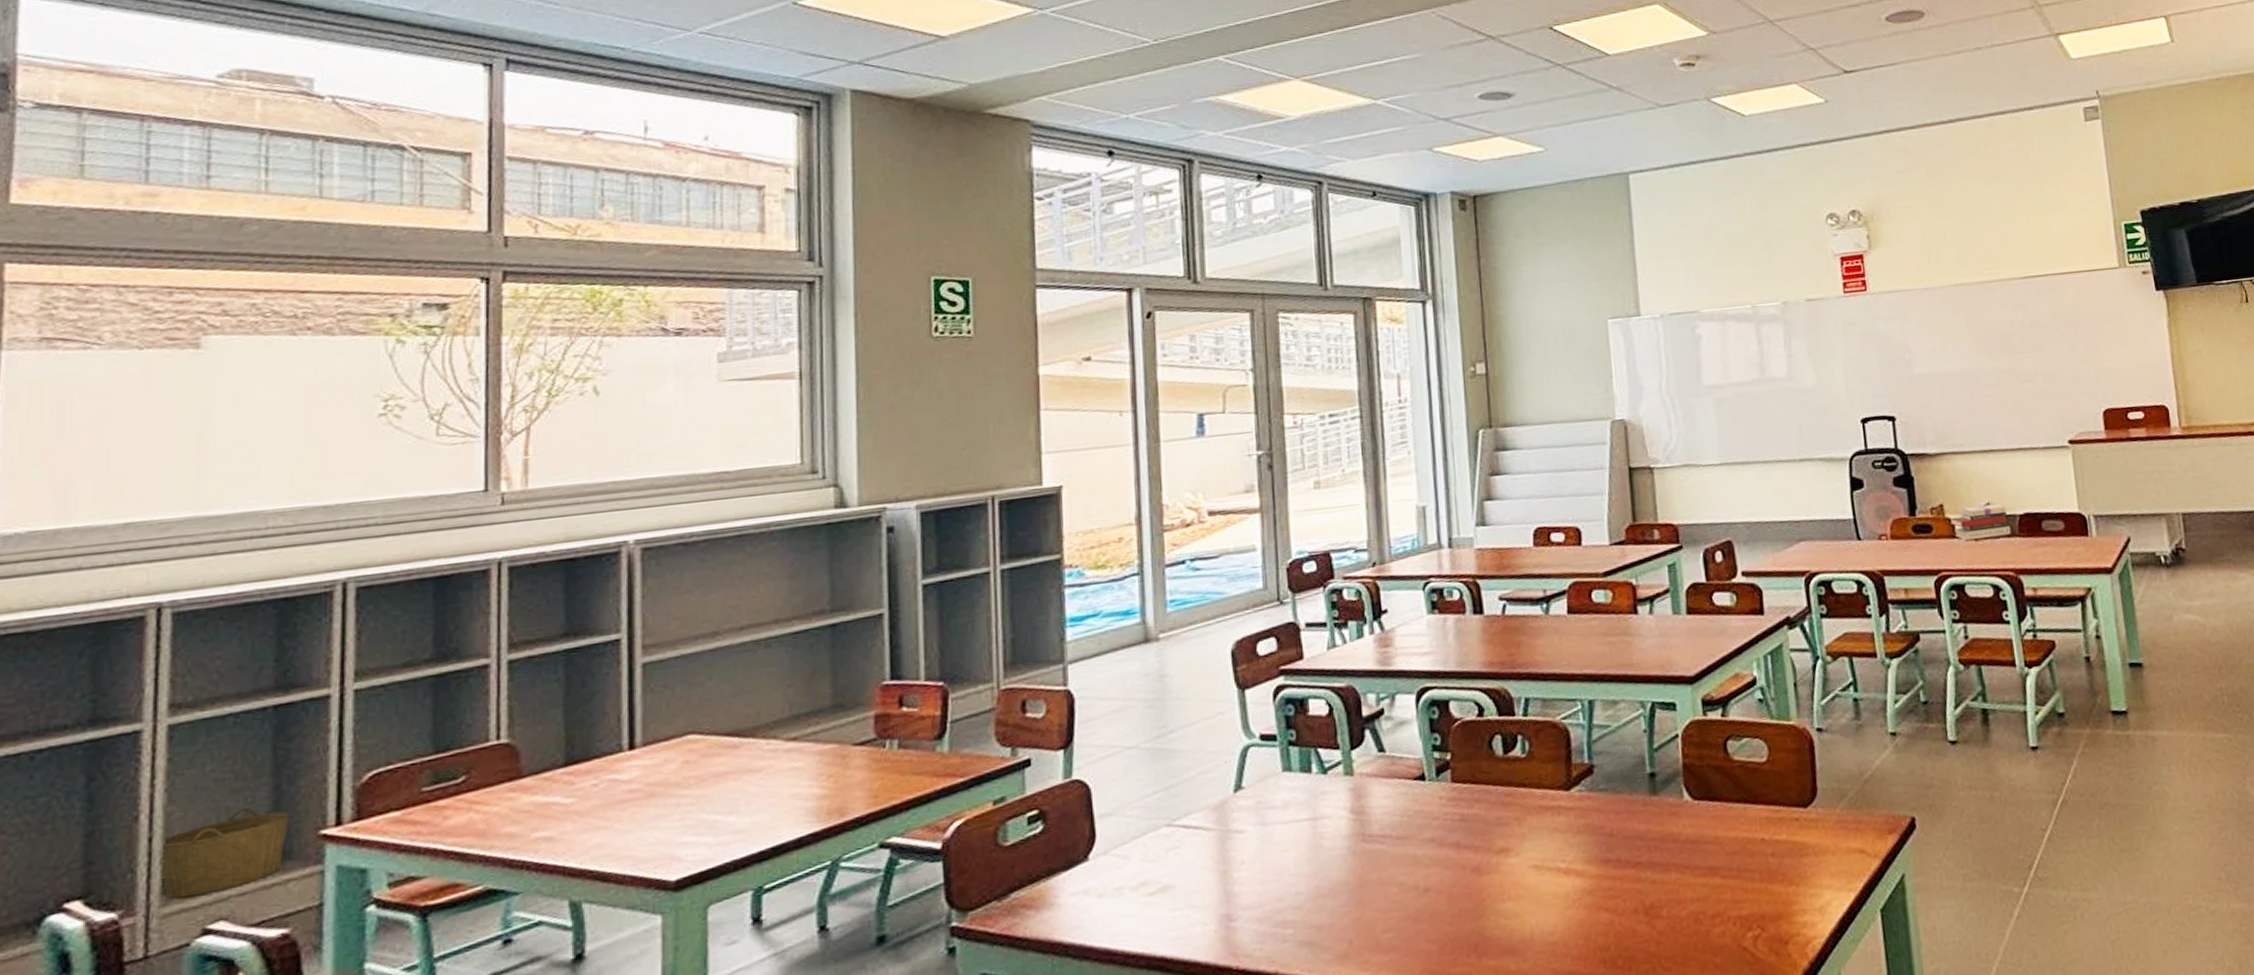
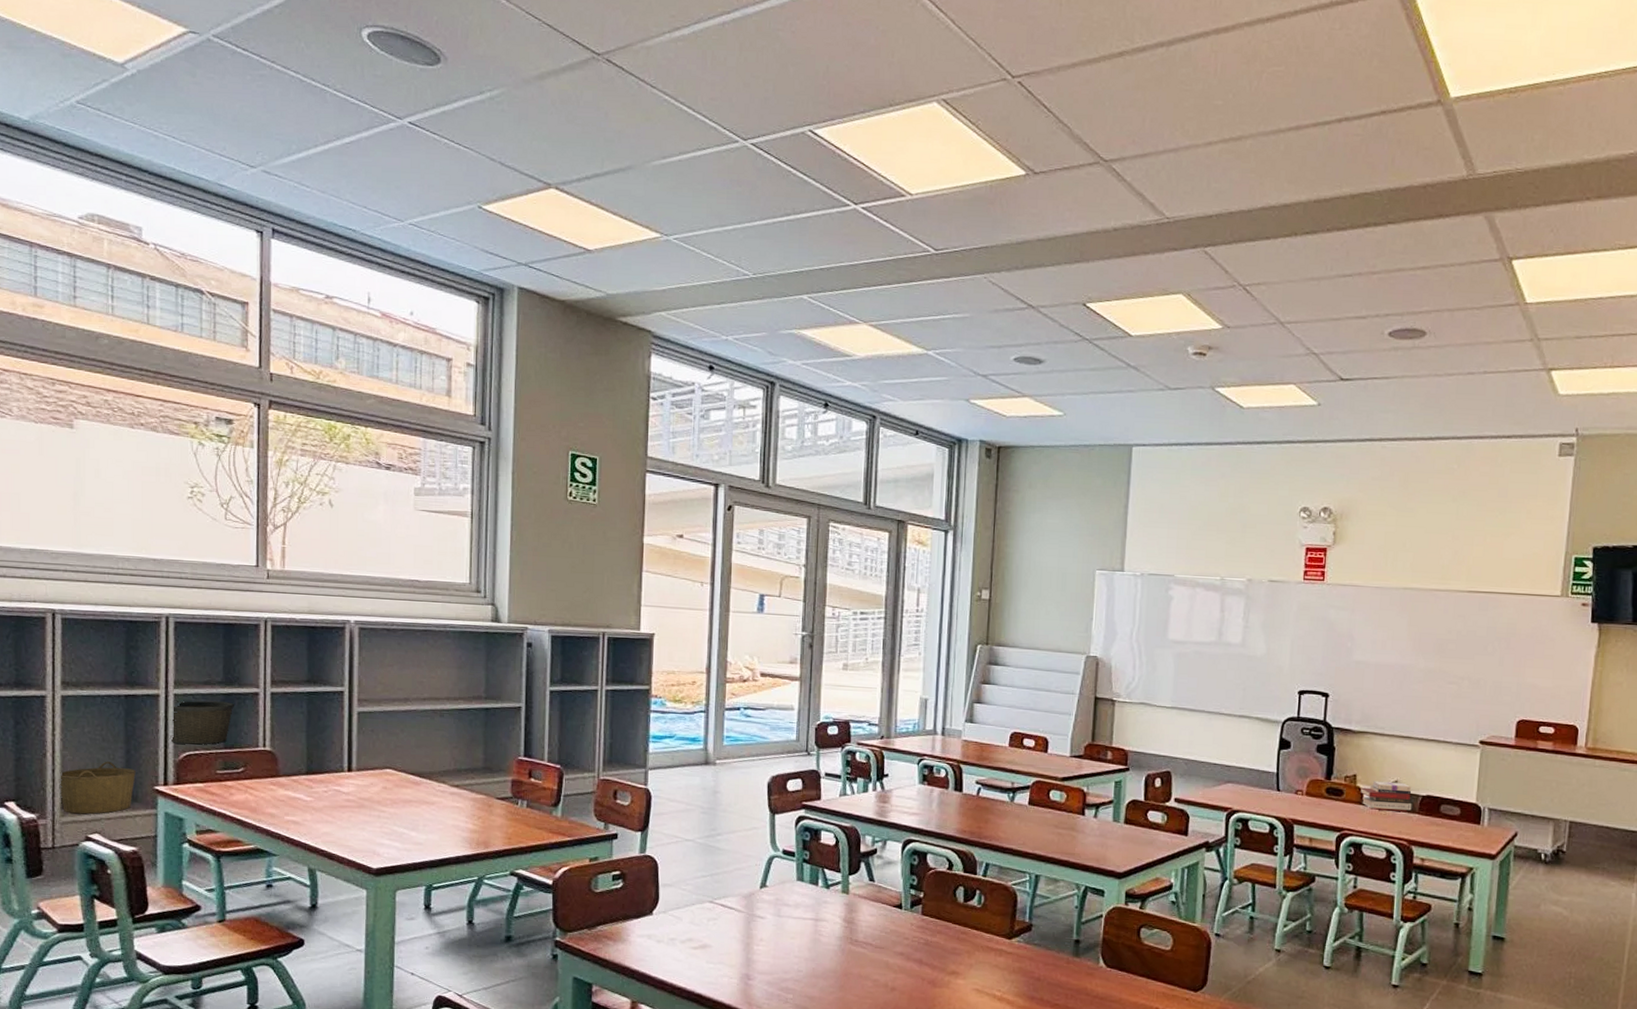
basket: none [347,685,450,762] -> present [170,700,234,745]

